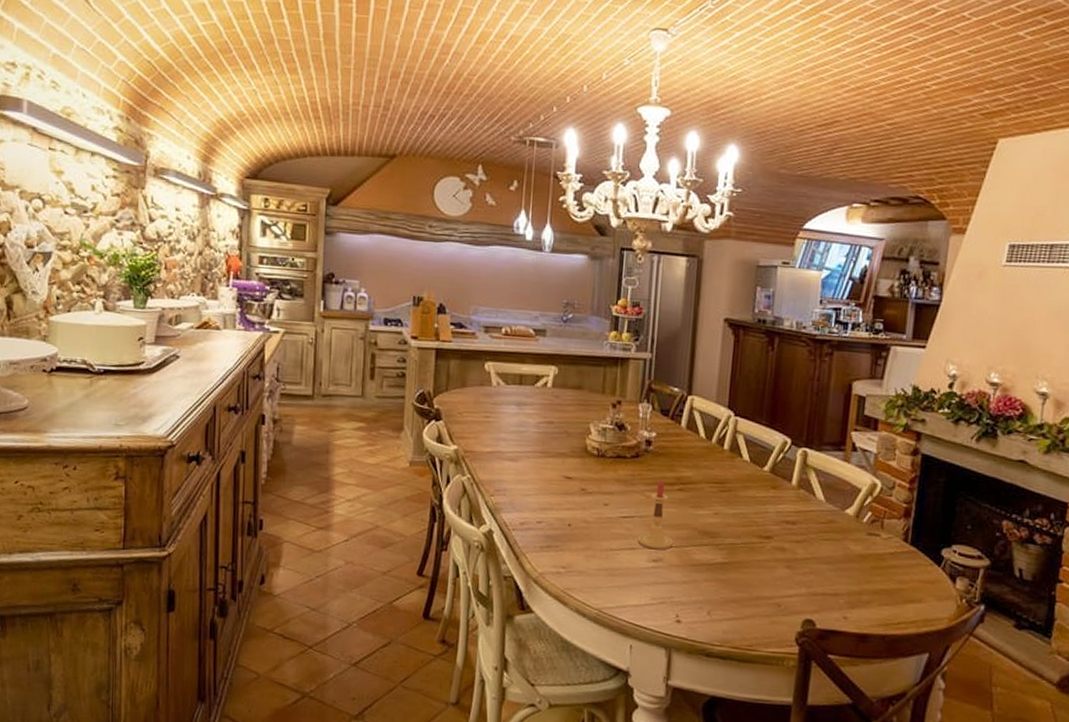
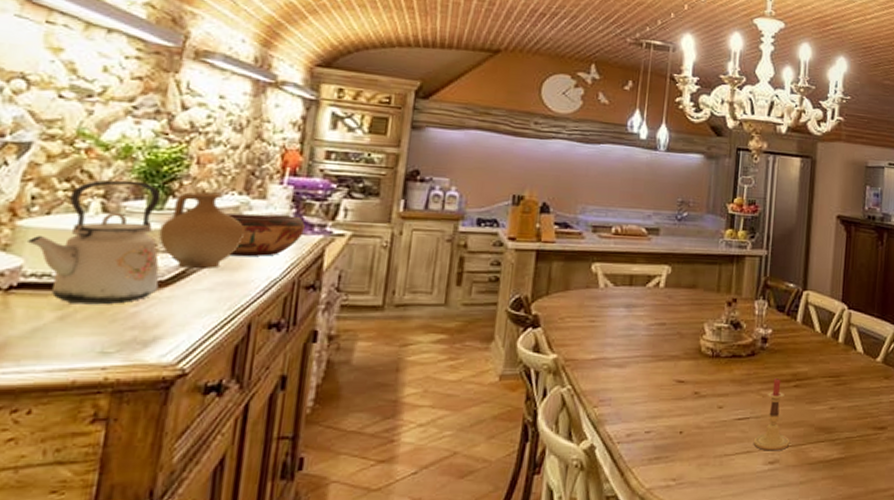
kettle: none [57,283,149,386] -> present [26,180,161,305]
ceramic jug: none [144,293,204,360] -> present [159,191,245,270]
decorative bowl: none [190,312,248,350] -> present [226,213,305,257]

